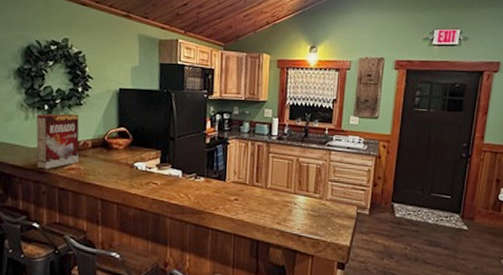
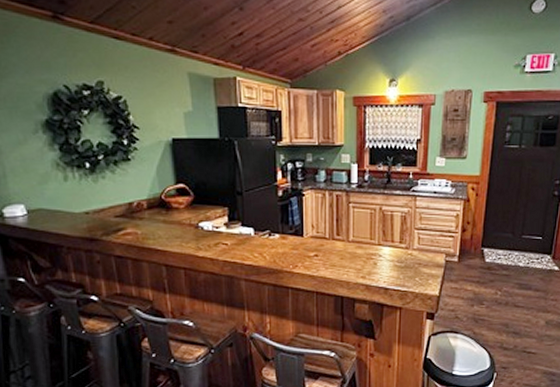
cereal box: present [36,113,80,169] -> none [78,171,135,236]

